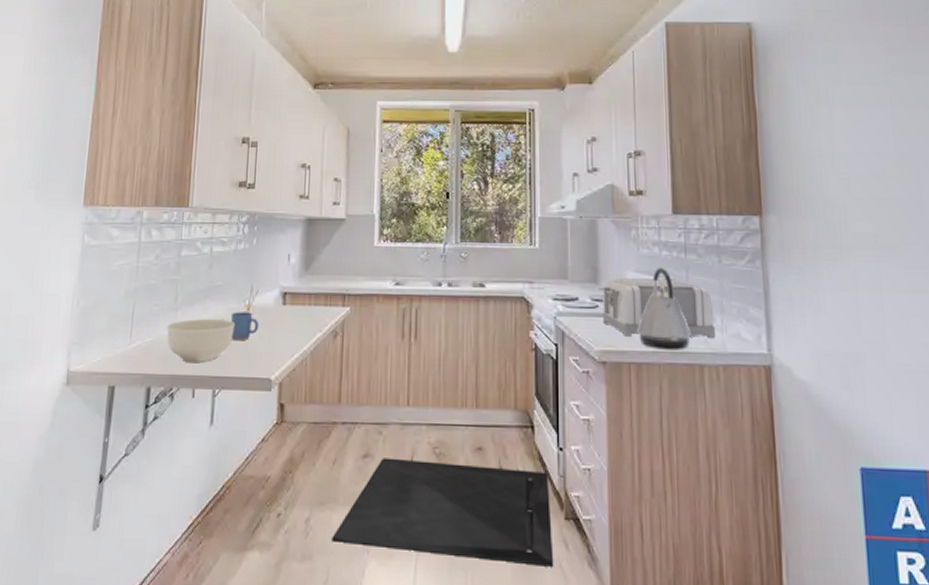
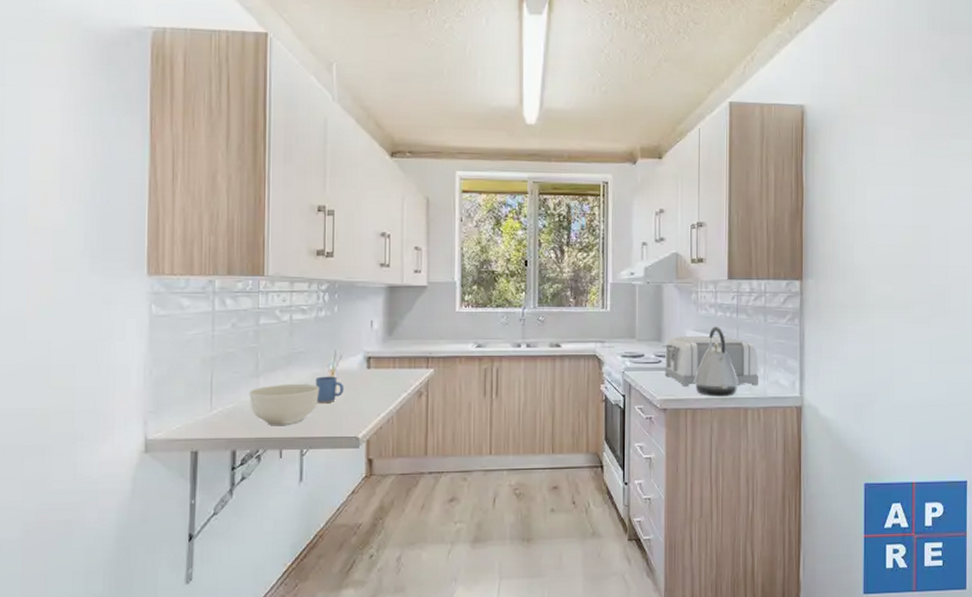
door mat: present [331,458,554,567] -> none [422,500,618,580]

